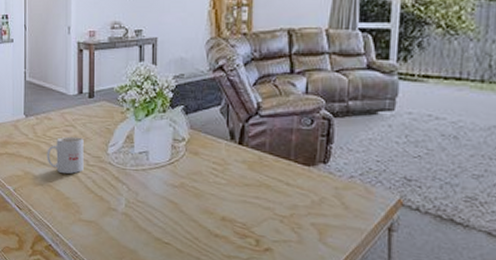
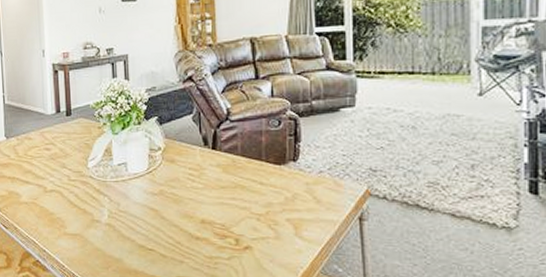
mug: present [47,136,84,174] -> none [29,154,66,191]

